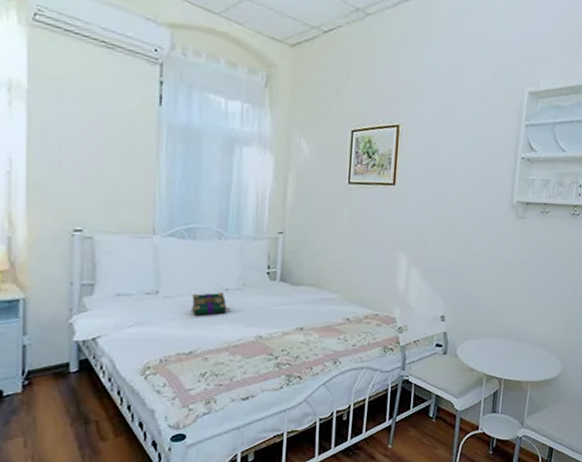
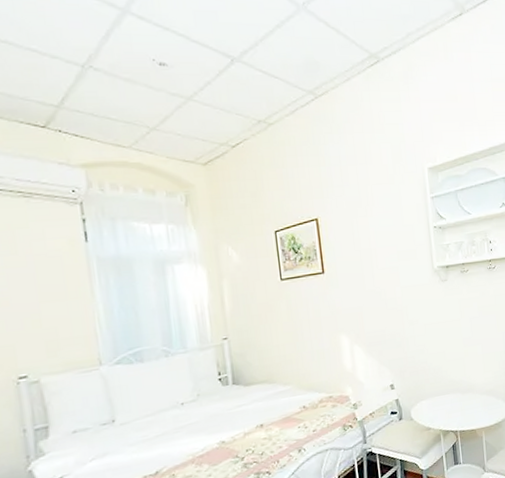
book: present [192,293,230,316] -> none [149,408,189,436]

